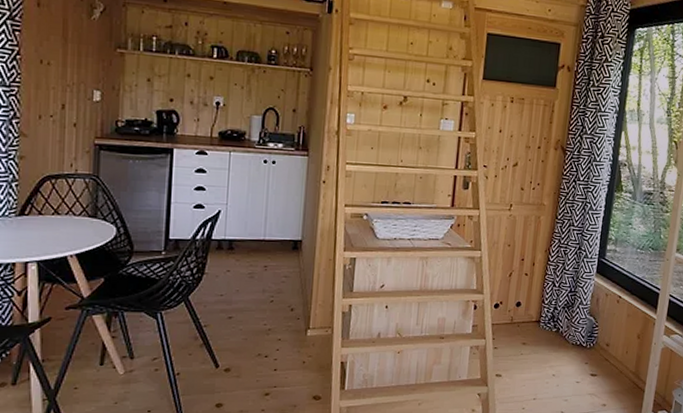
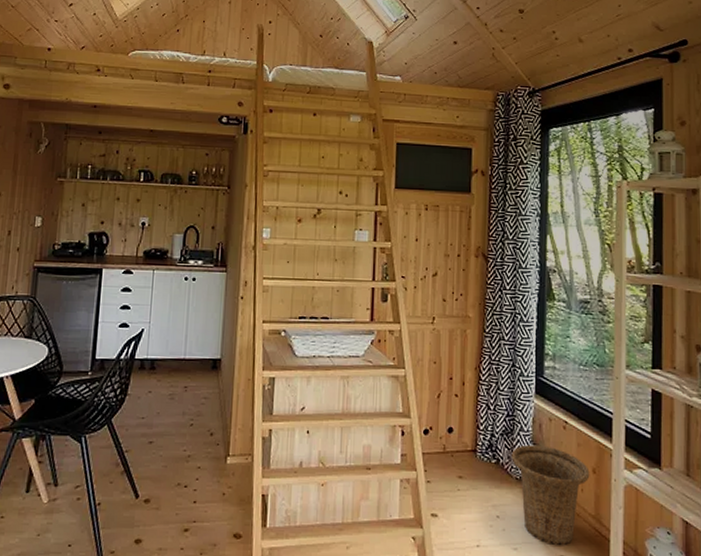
basket: none [570,316,635,396] -> present [511,444,590,545]

